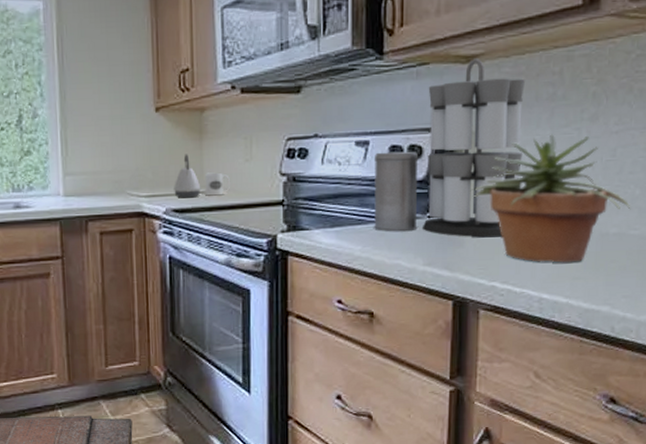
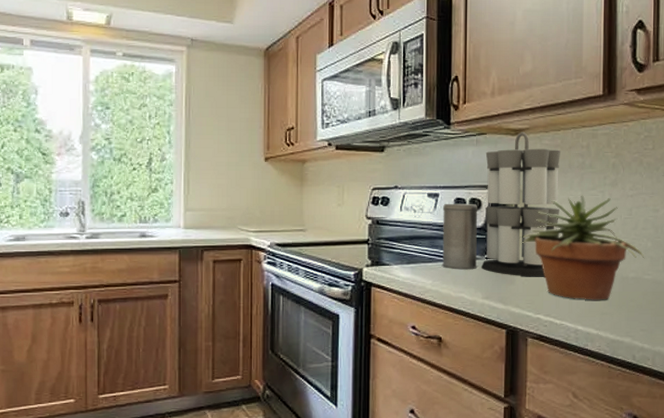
kettle: present [173,154,201,198] -> none [277,197,301,234]
mug: present [205,172,231,196] -> none [304,214,326,233]

